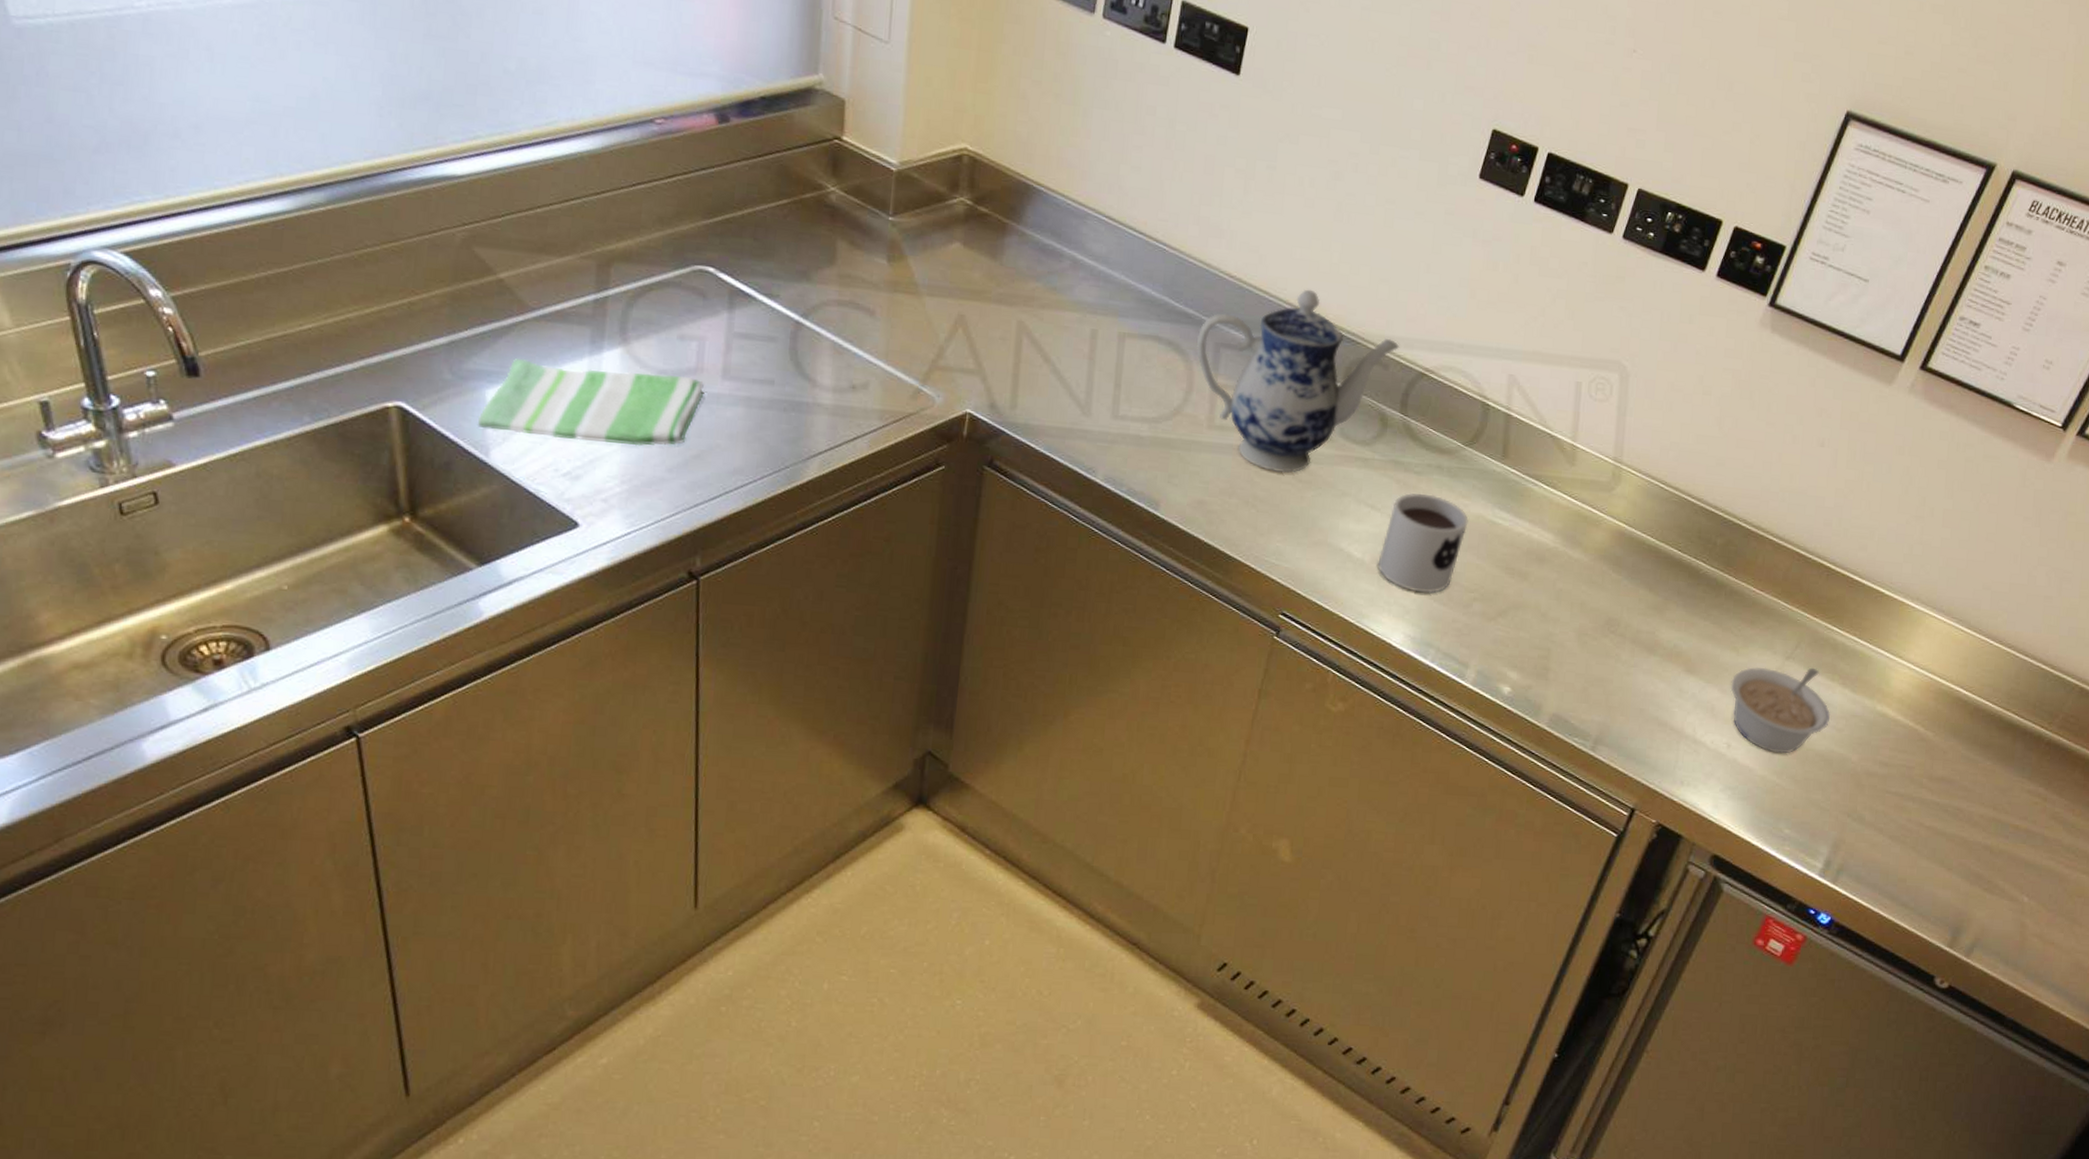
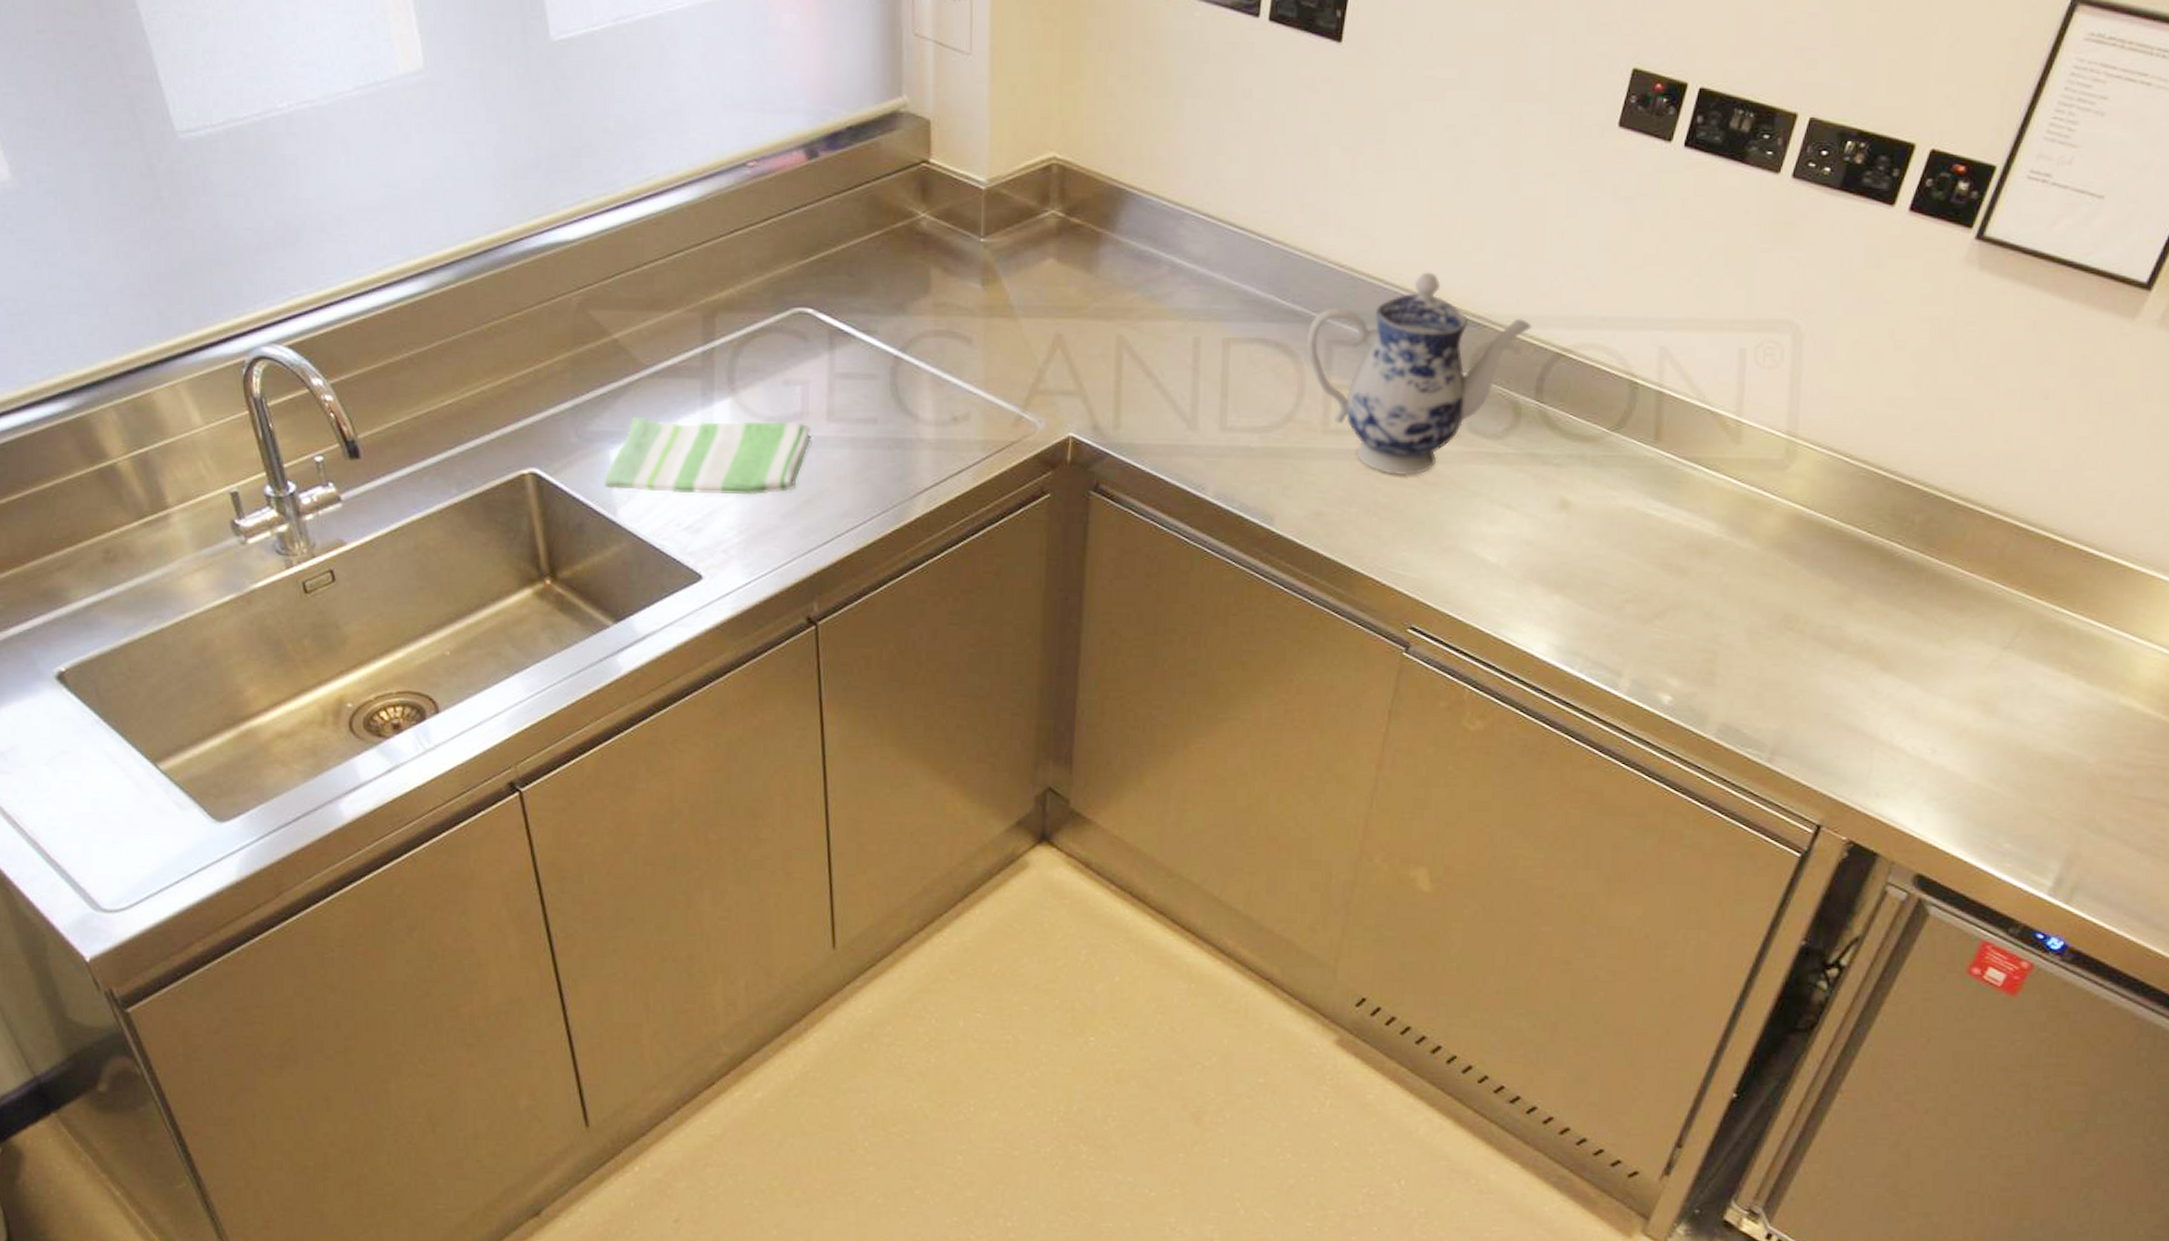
mug: present [1378,493,1469,593] -> none [1515,487,1617,596]
legume: present [1730,667,1830,754] -> none [1935,657,2060,758]

